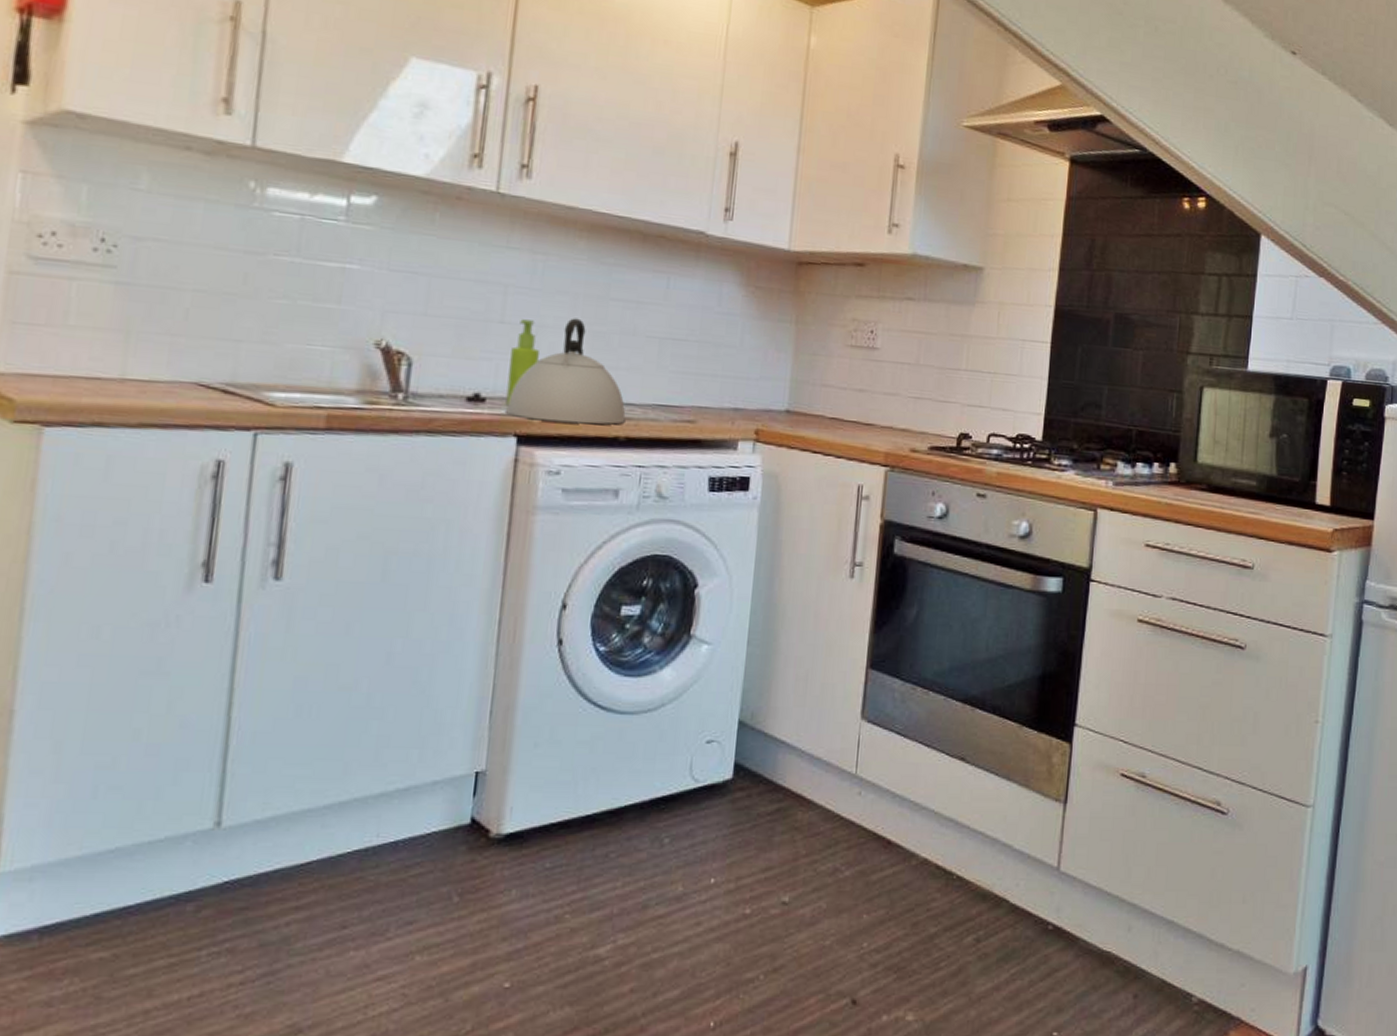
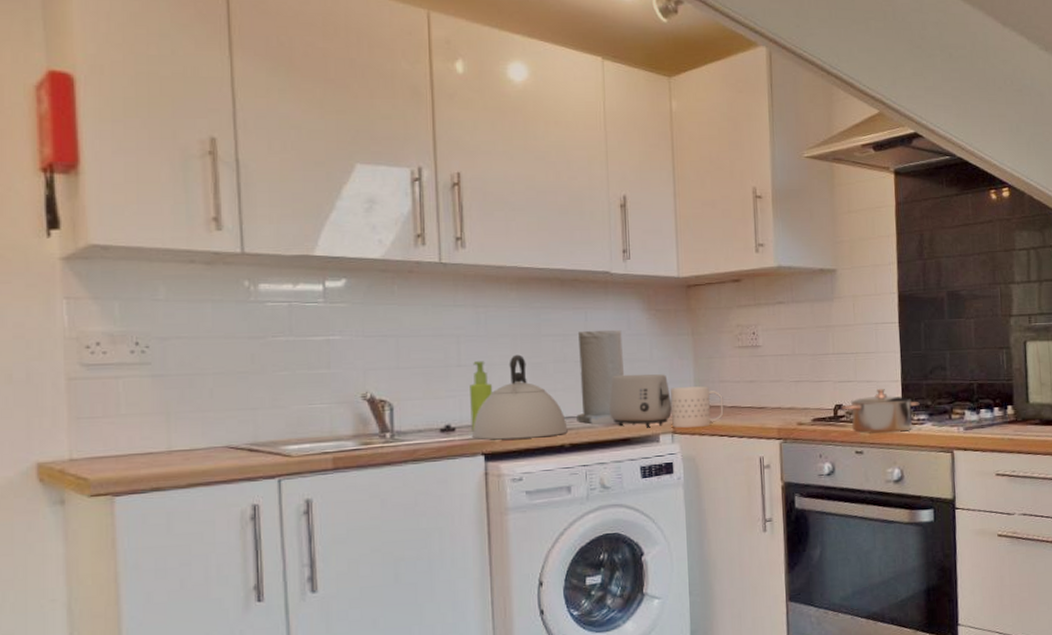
paper towel: none [638,300,710,419] -> present [576,329,625,425]
toaster: none [680,360,759,431] -> present [609,374,672,428]
mug: none [756,385,823,439] -> present [671,386,724,429]
cooking pot: none [967,421,1064,479] -> present [842,389,920,434]

